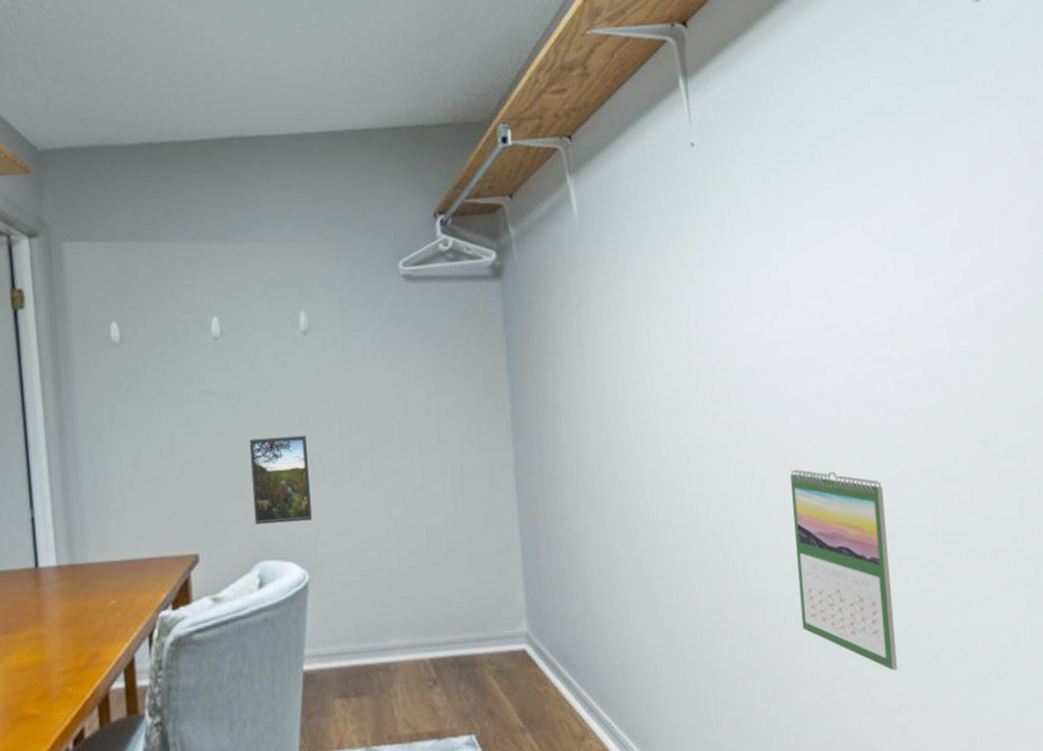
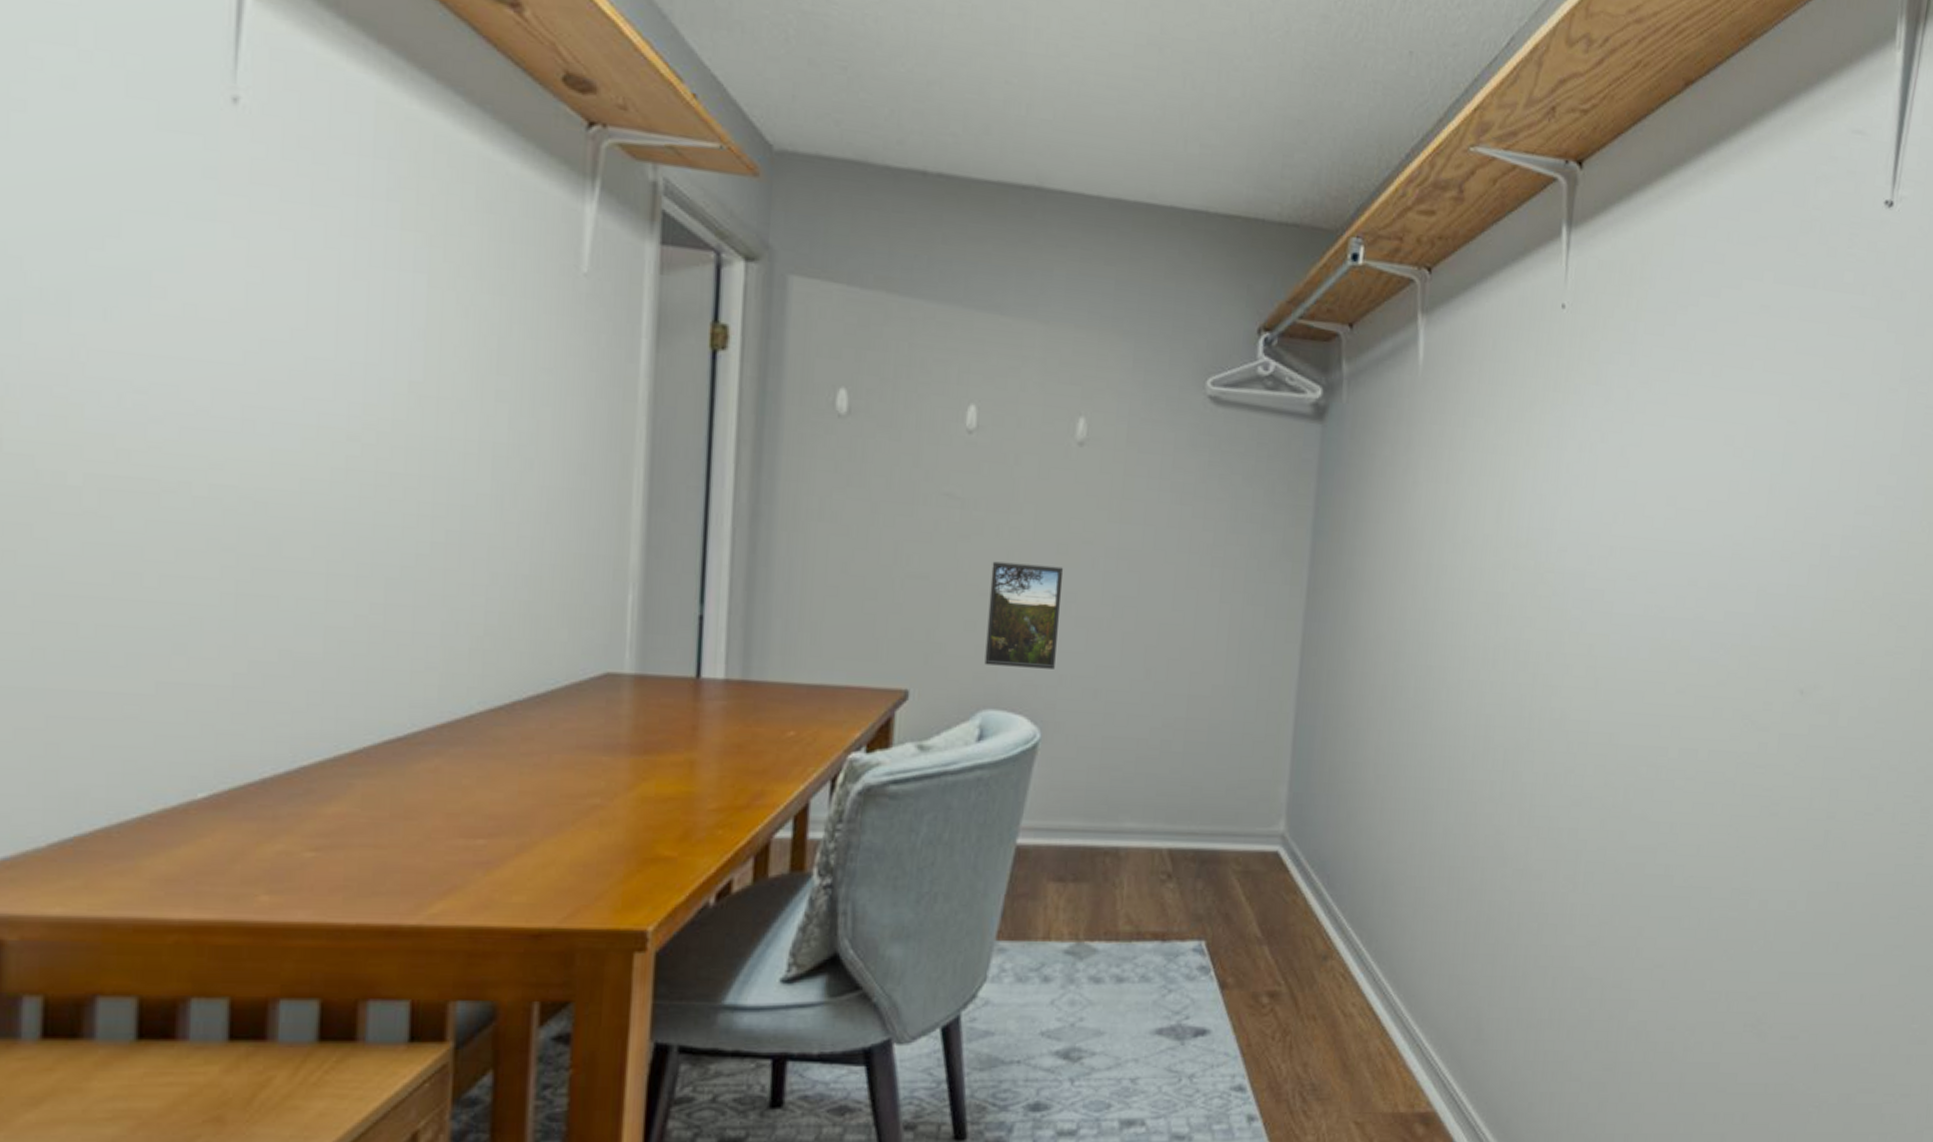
calendar: present [790,469,898,670] -> none [1581,691,1691,922]

